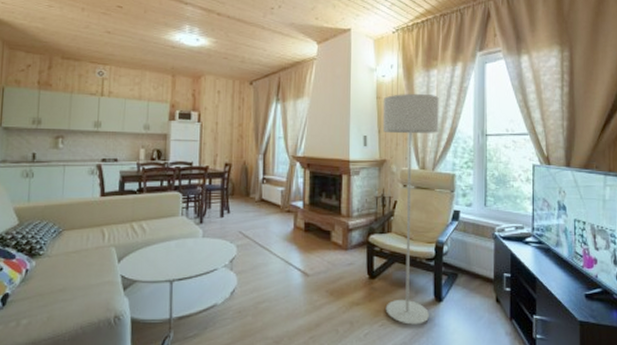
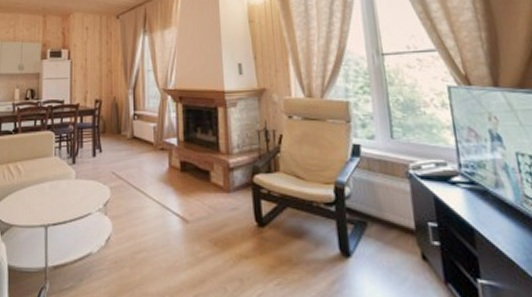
floor lamp: present [382,93,439,325] -> none [257,13,336,285]

